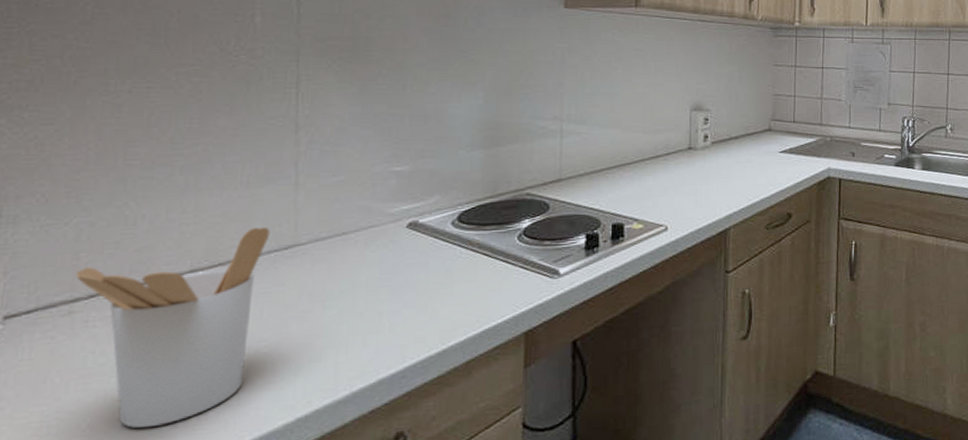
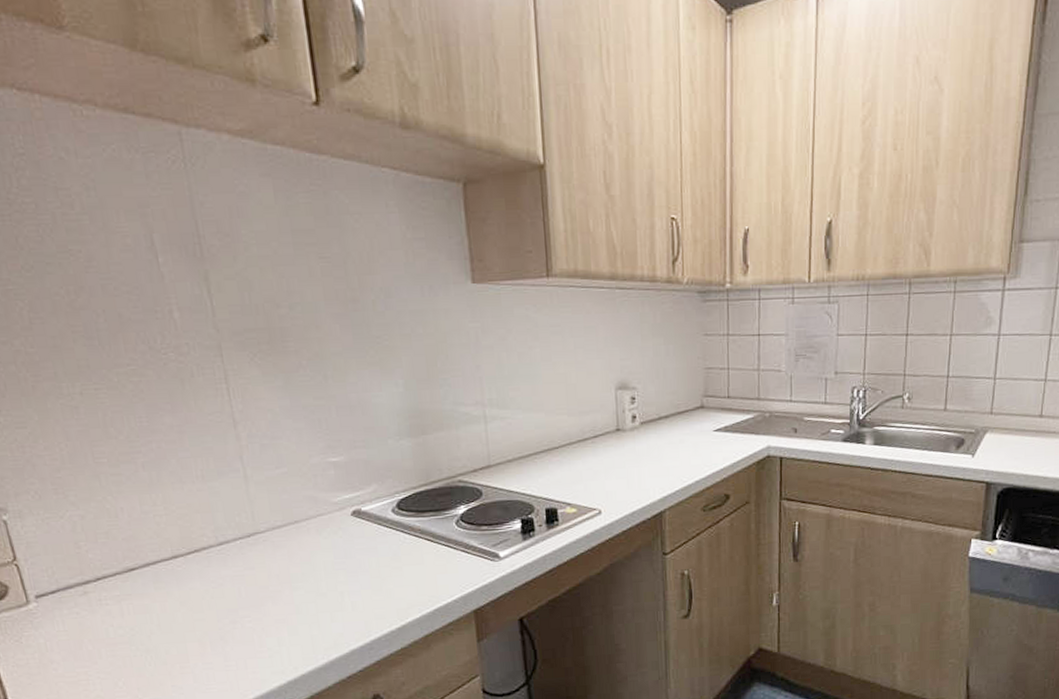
utensil holder: present [75,226,270,428] -> none [80,516,238,686]

